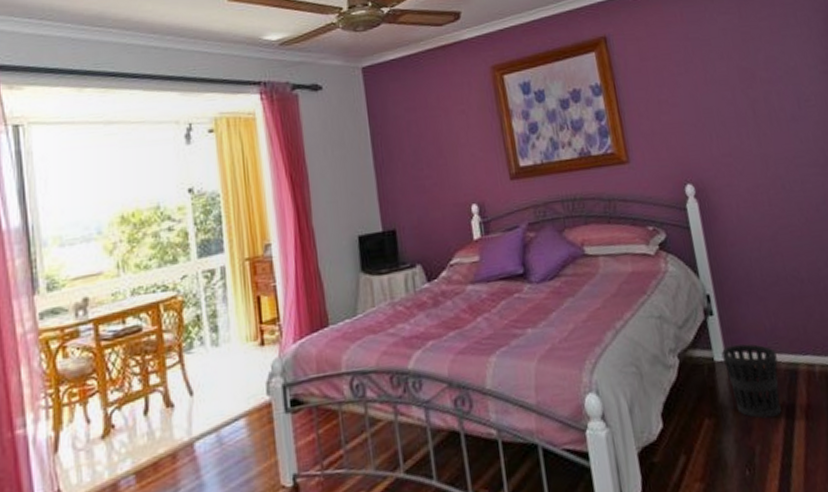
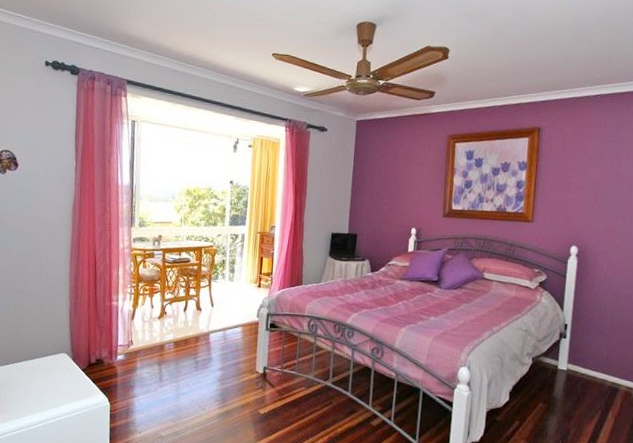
wastebasket: present [721,344,782,419] -> none [564,361,606,414]

